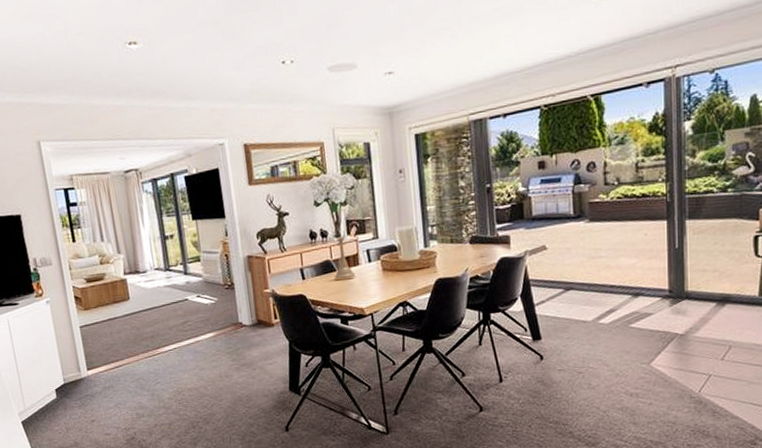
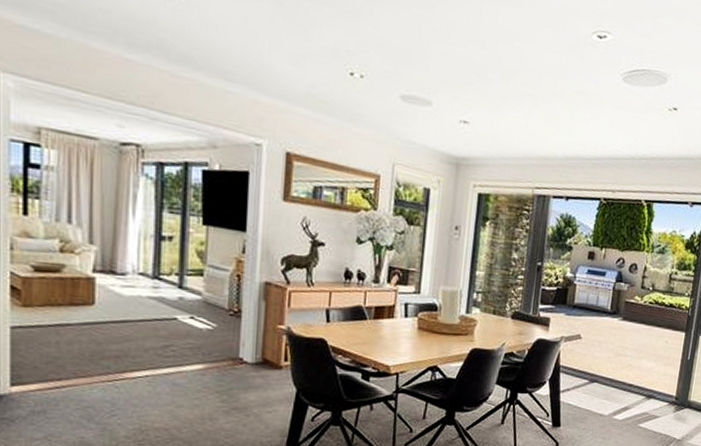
chess piece: present [334,236,356,281] -> none [364,282,388,332]

